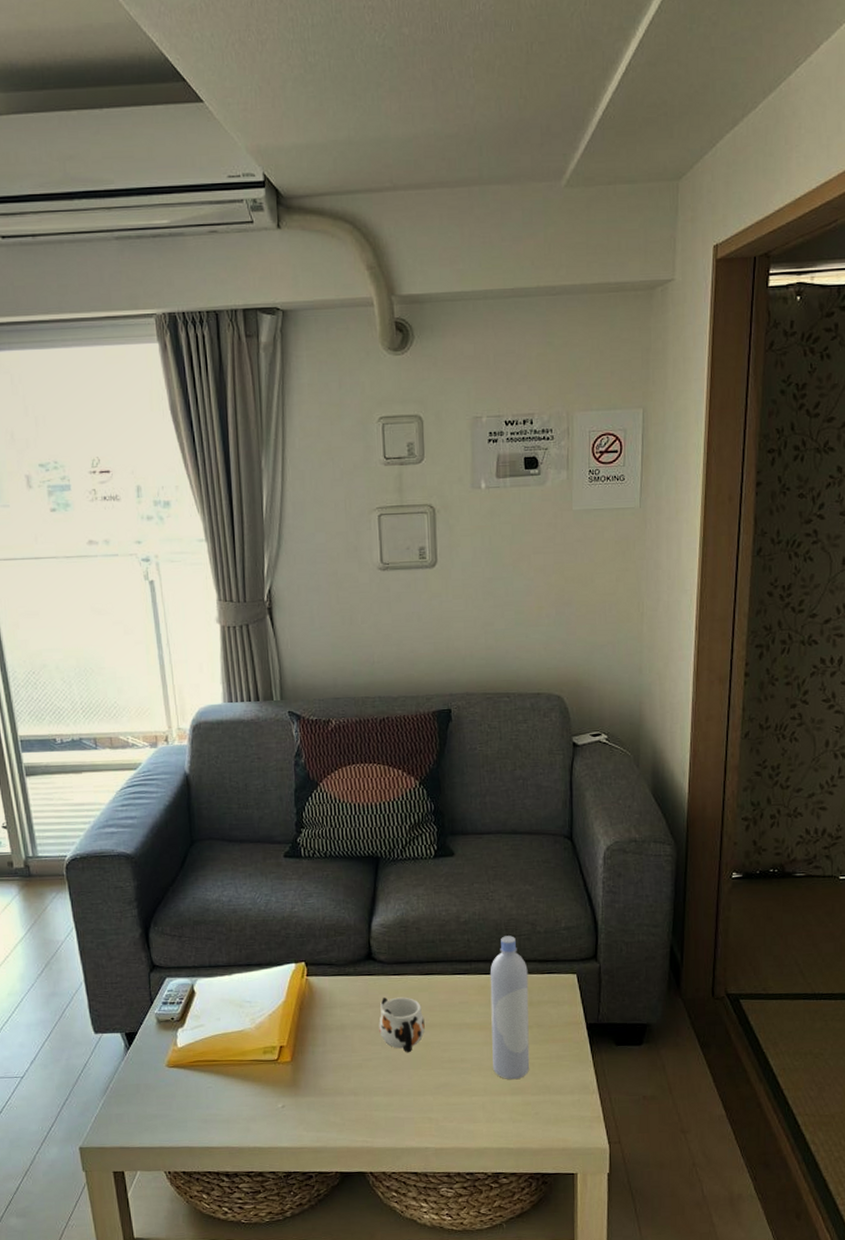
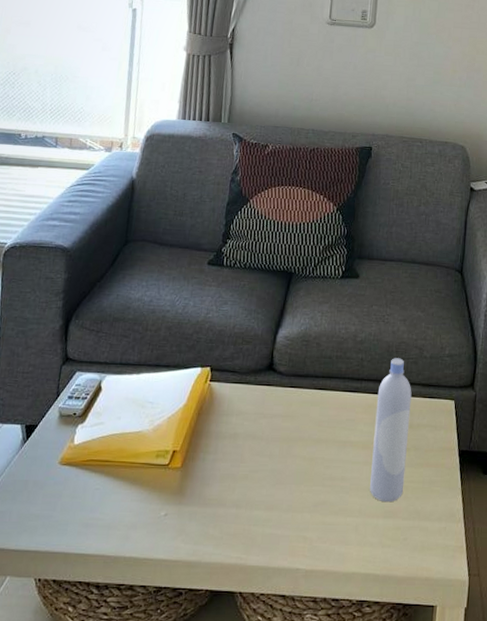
mug: present [379,997,425,1053] -> none [269,409,313,467]

